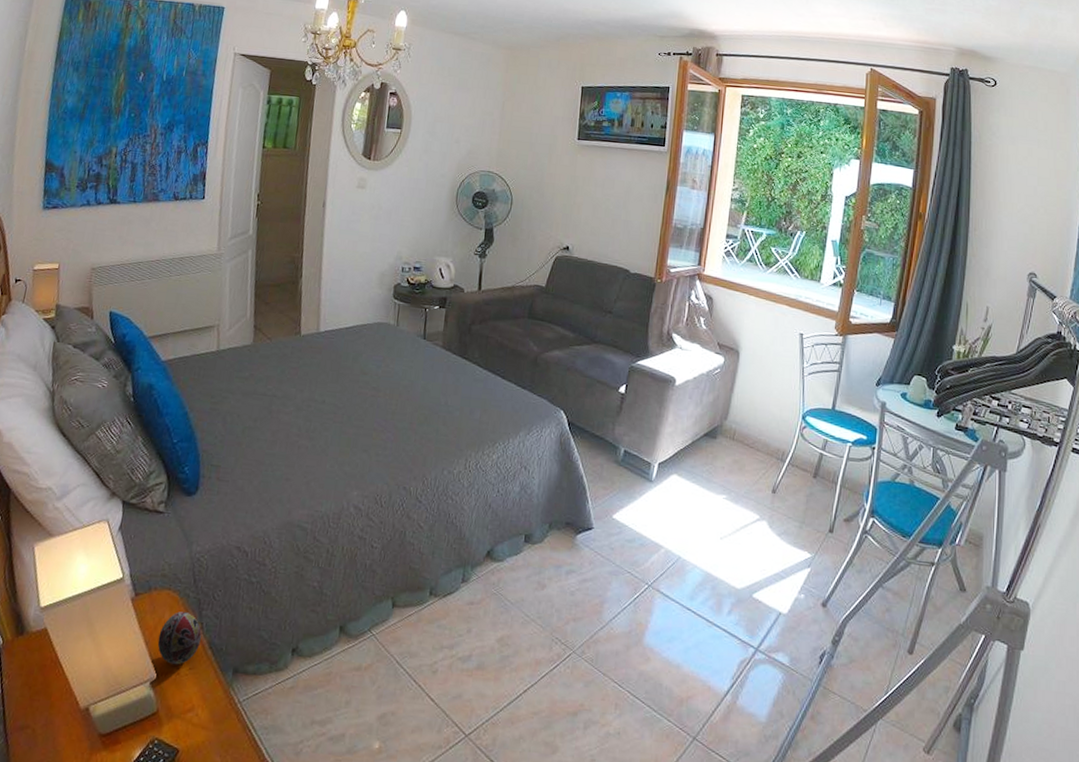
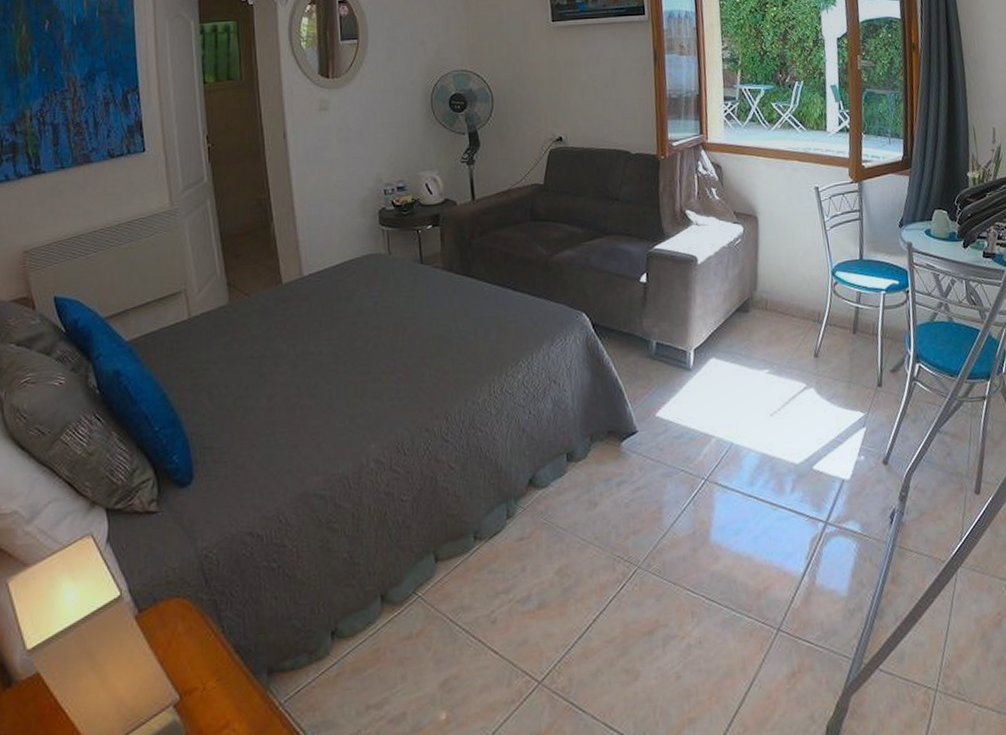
decorative egg: present [157,611,202,665] -> none [174,618,224,681]

